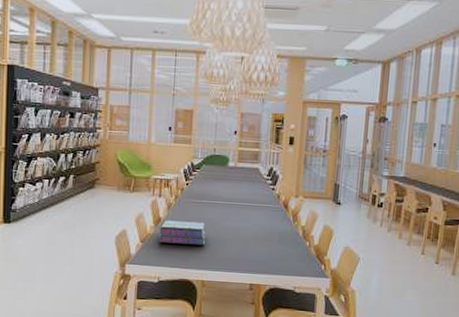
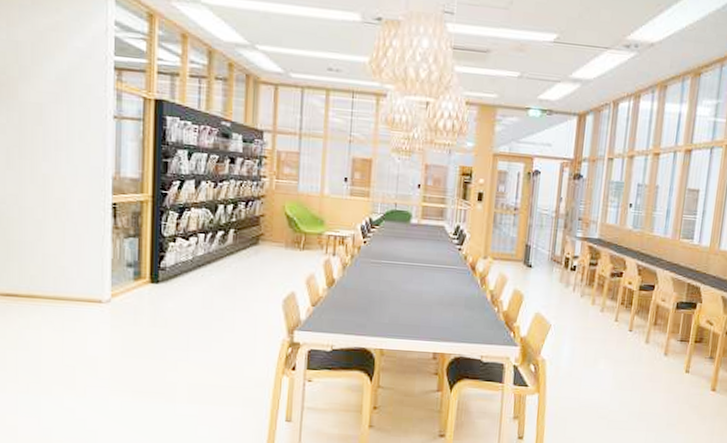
stack of books: present [158,220,206,246] -> none [331,282,385,311]

